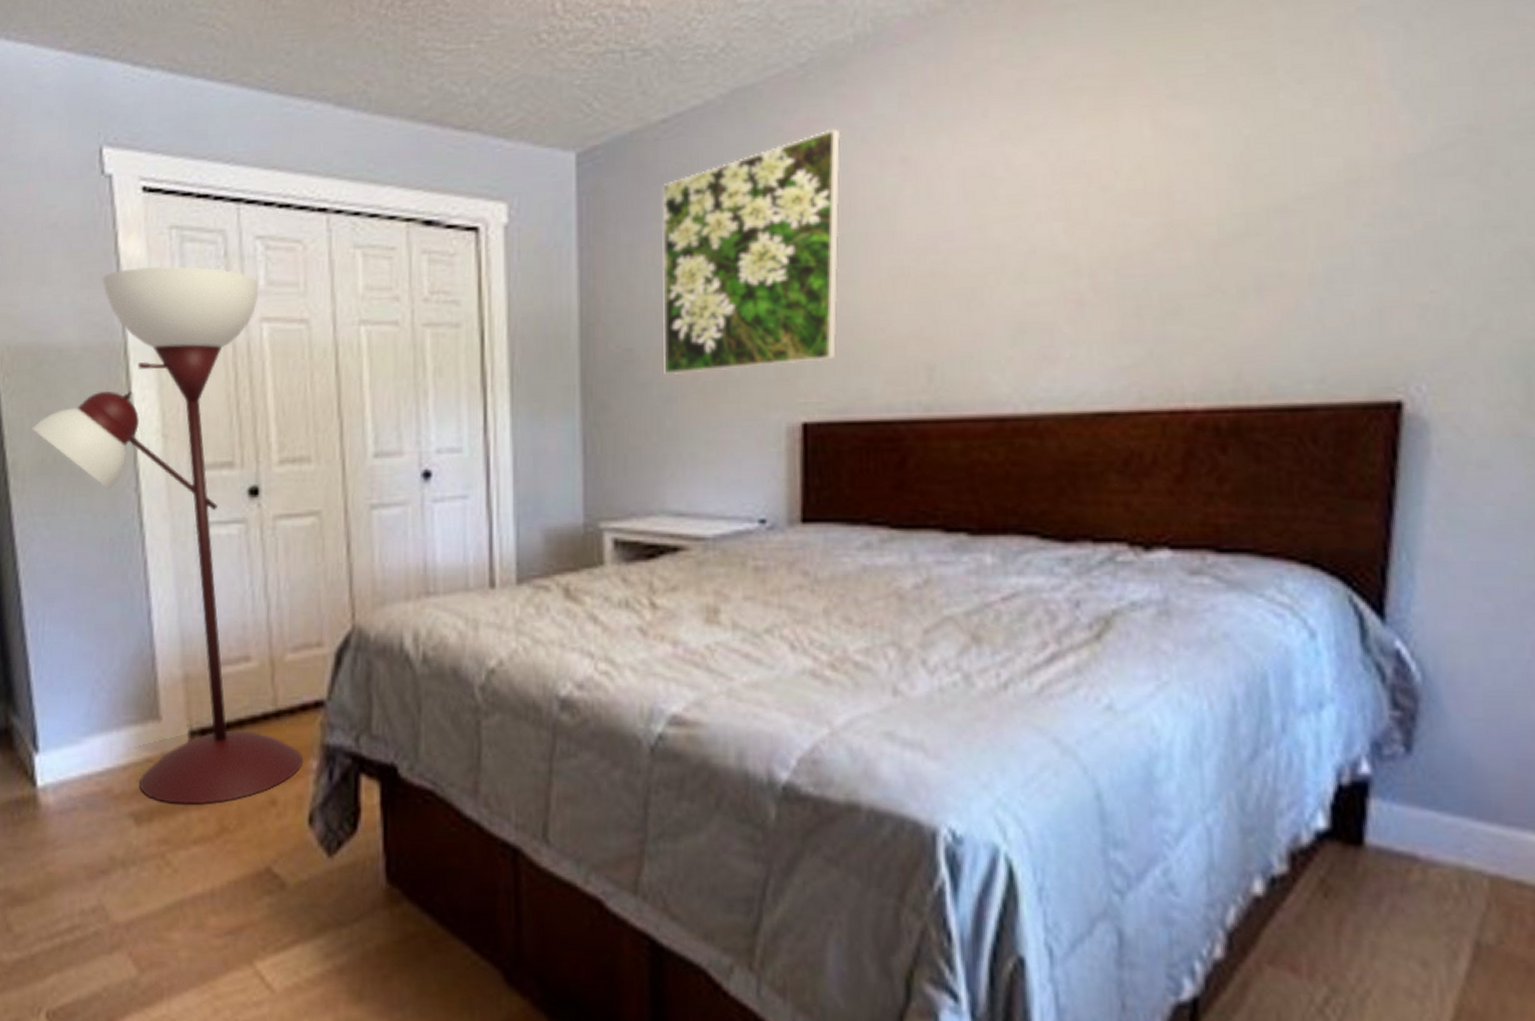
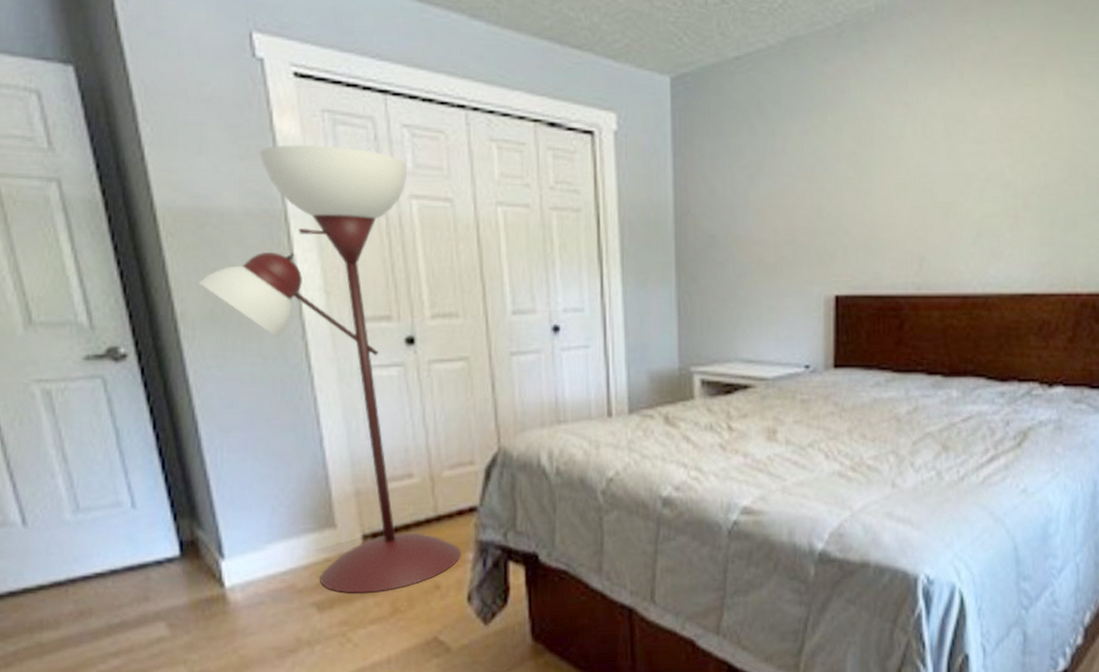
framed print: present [662,128,841,375] -> none [736,76,865,256]

